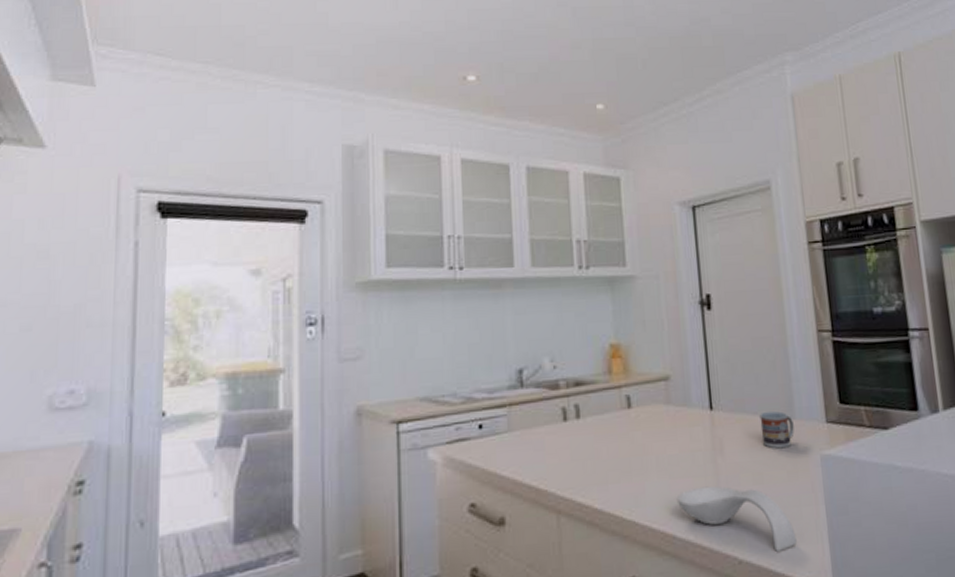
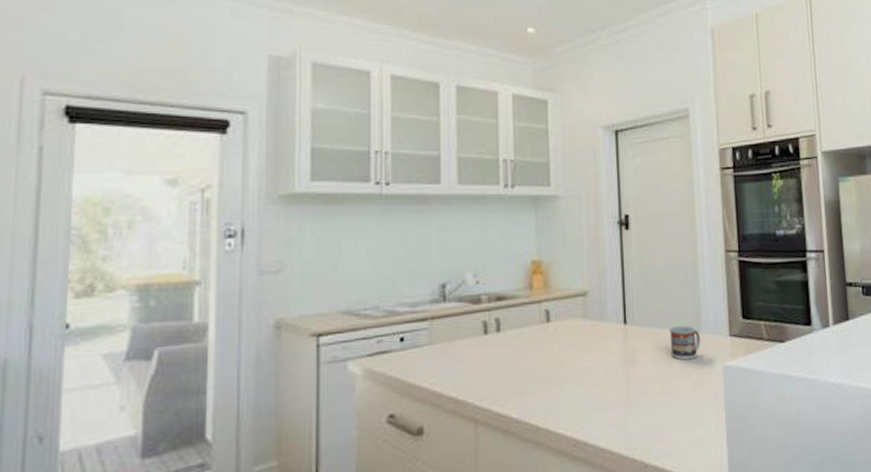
spoon rest: present [676,486,797,552] -> none [589,395,698,456]

